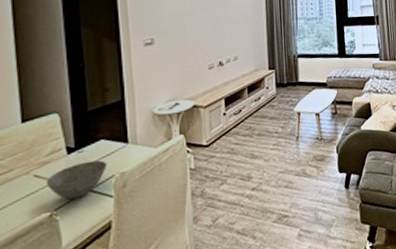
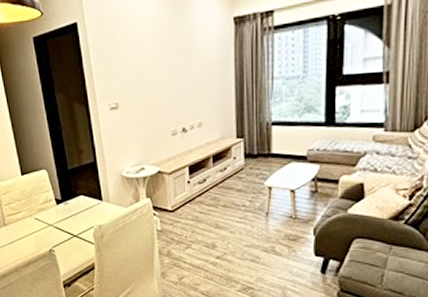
bowl: present [46,160,108,200] -> none [44,212,88,241]

